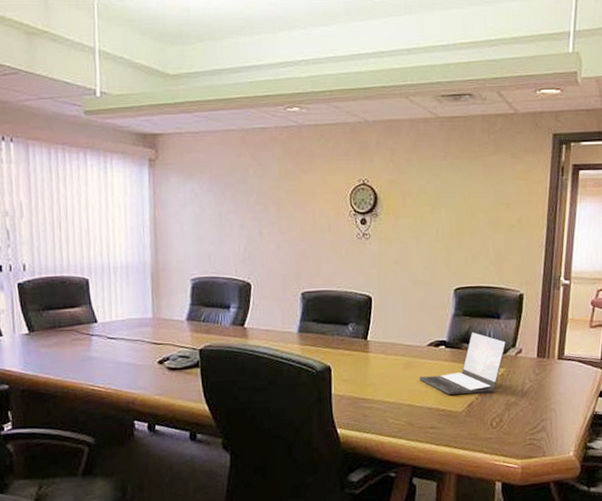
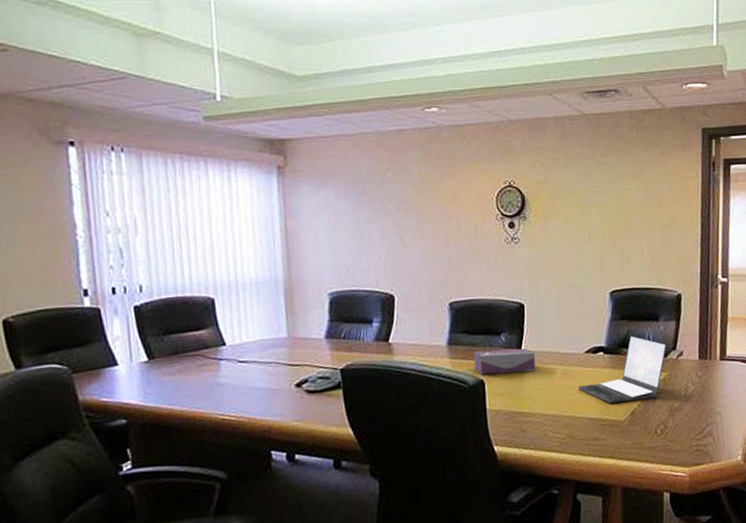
tissue box: none [322,338,381,362] -> present [473,348,536,375]

